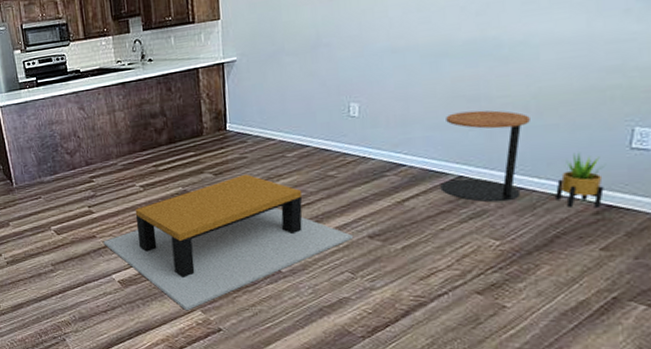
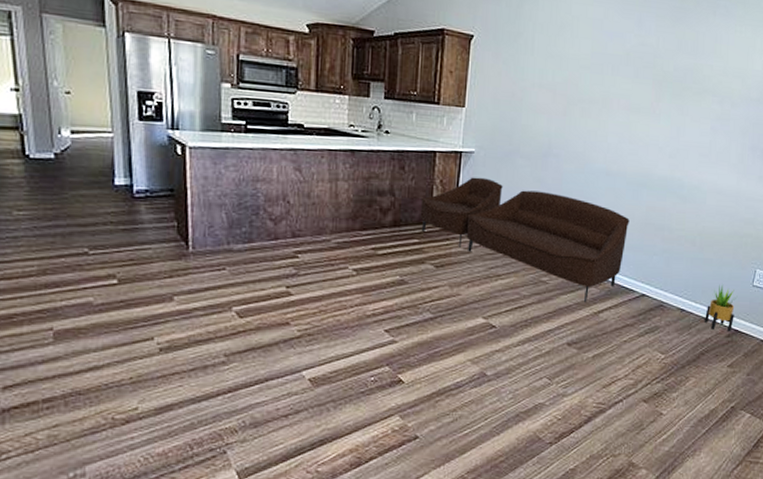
coffee table: present [103,174,354,311] -> none [298,270,555,416]
sofa: none [190,82,430,193] -> present [420,177,630,303]
side table: present [440,110,530,203] -> none [628,238,695,321]

